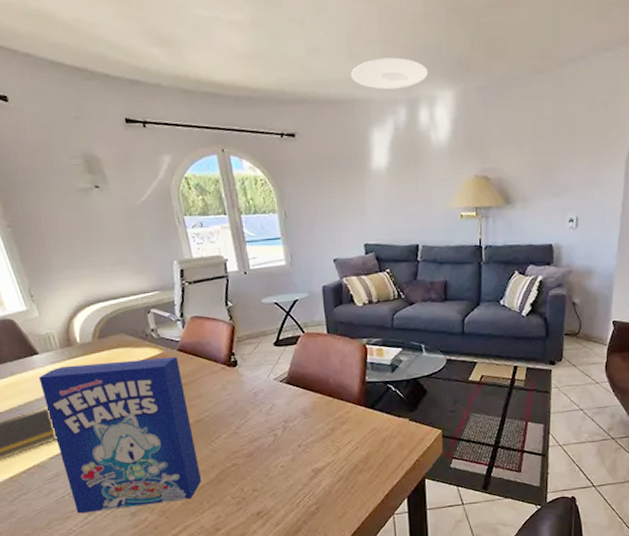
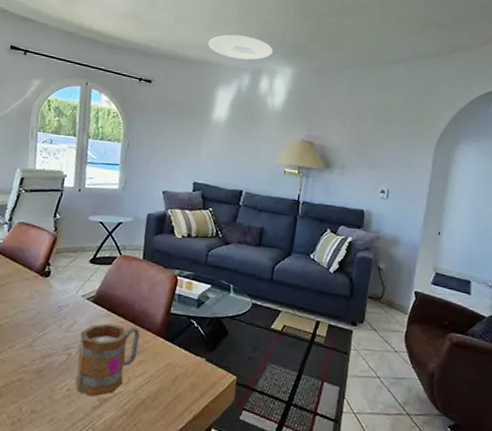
mug: none [282,401,341,469] -> present [75,323,140,397]

